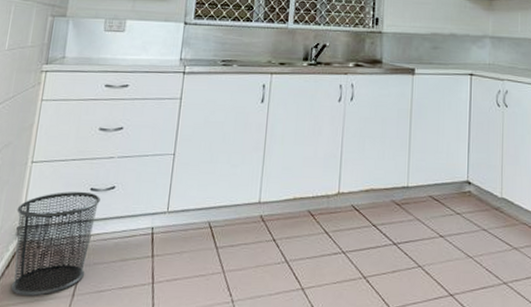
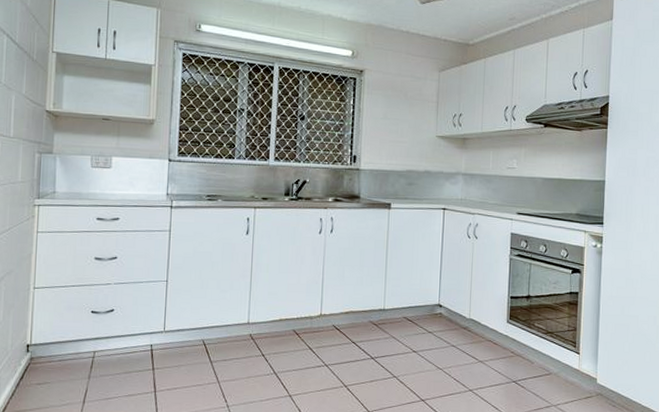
waste bin: present [10,191,100,296] -> none [24,313,101,403]

